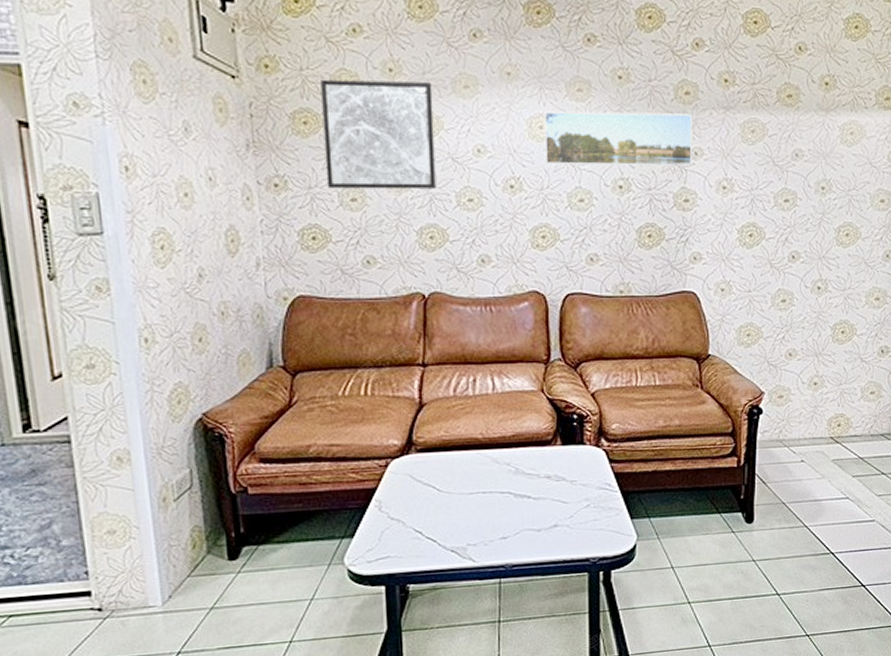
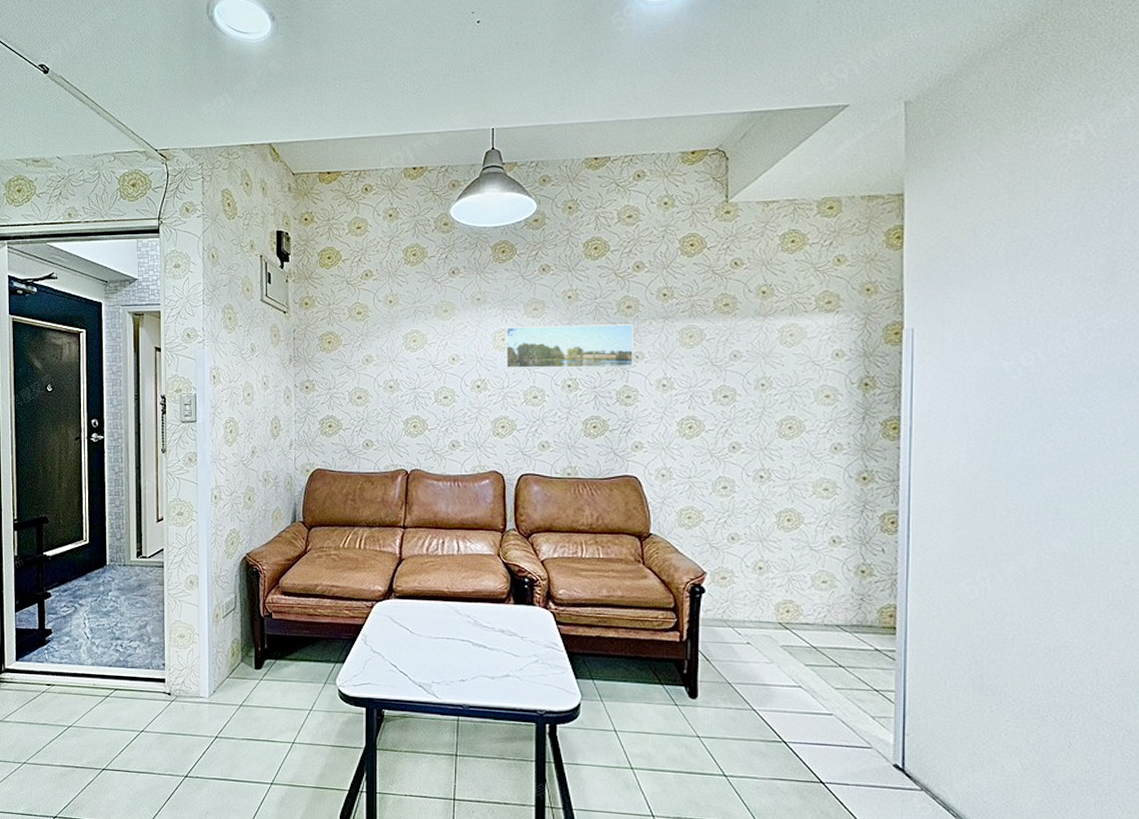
wall art: present [321,79,436,190] -> none [341,309,420,390]

